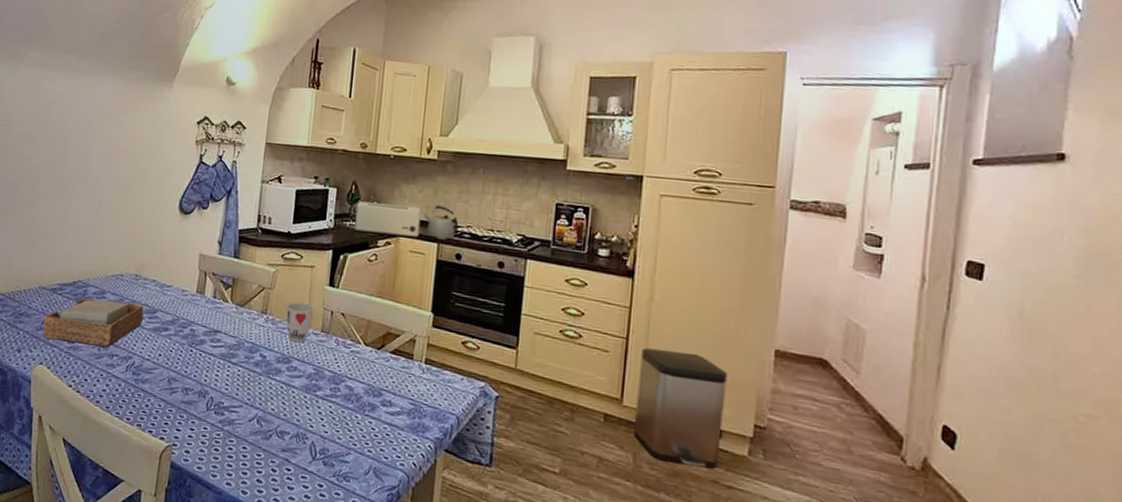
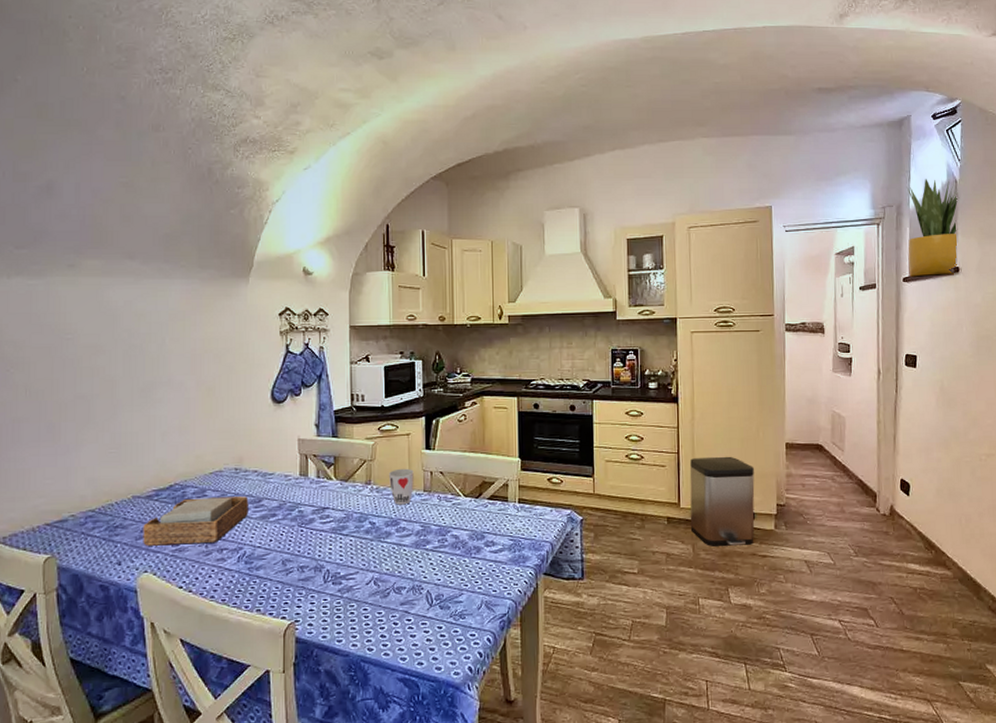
toaster: present [354,201,423,239] -> none [442,367,502,398]
kettle: present [423,205,459,240] -> none [502,364,533,393]
planter: none [983,32,1075,165] -> present [906,179,960,278]

